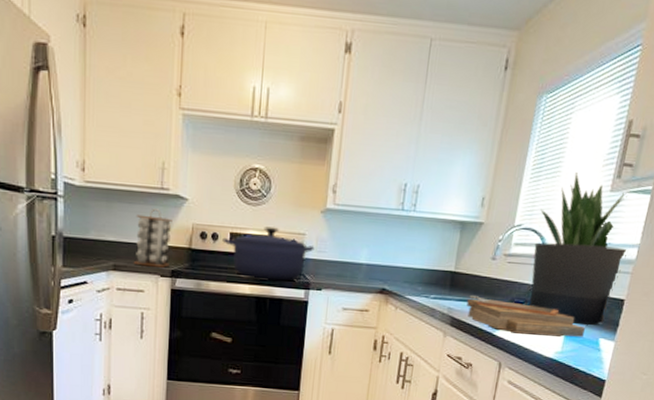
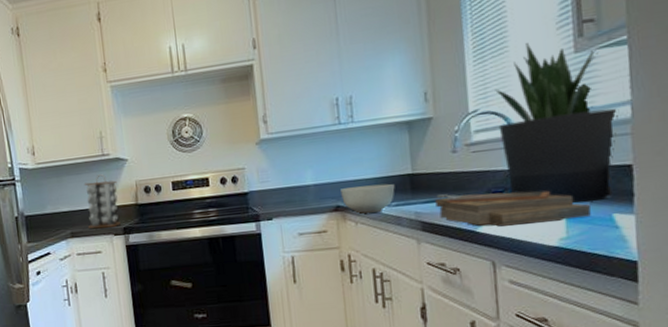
cooking pot: present [222,226,315,282] -> none [165,167,257,222]
bowl: none [388,273,437,301] -> present [341,183,395,214]

